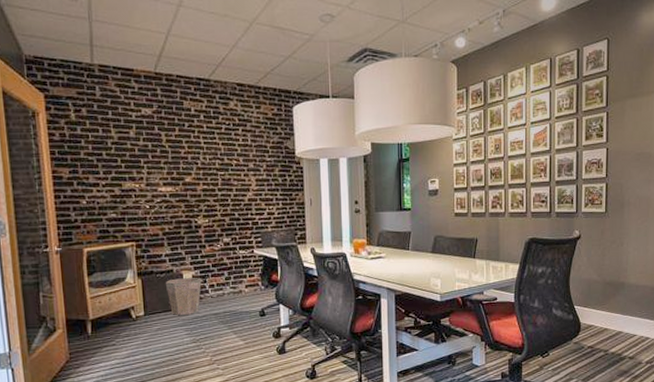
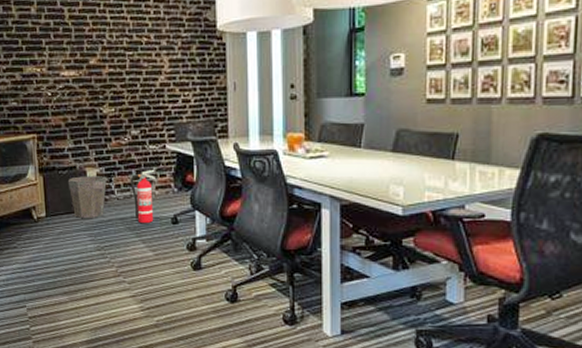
fire extinguisher: none [223,271,245,318] -> present [130,170,155,224]

